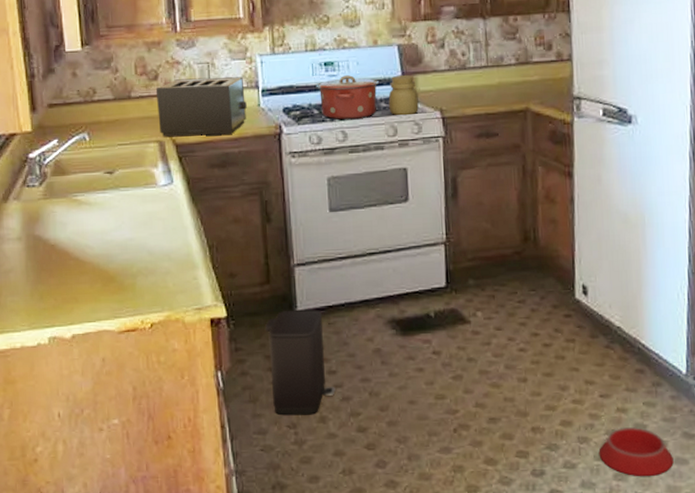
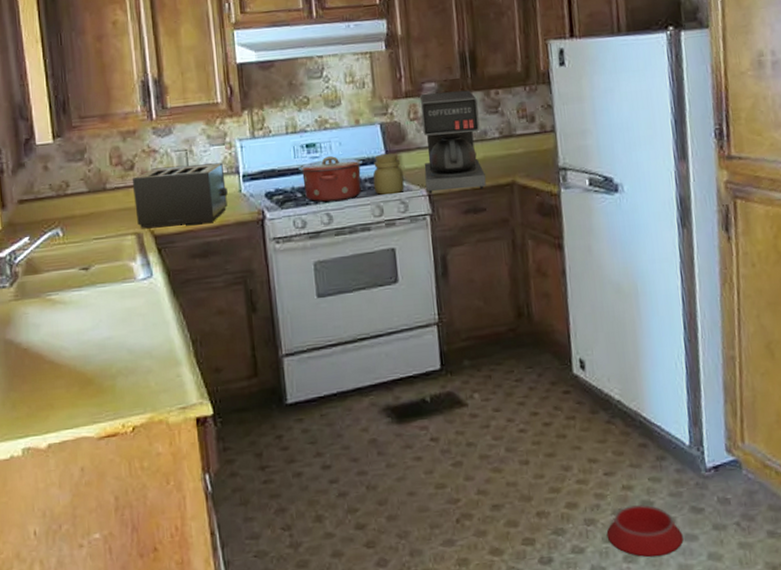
pedal bin: present [264,310,336,416] -> none [254,401,331,517]
coffee maker: none [438,15,500,116] -> present [420,90,486,193]

